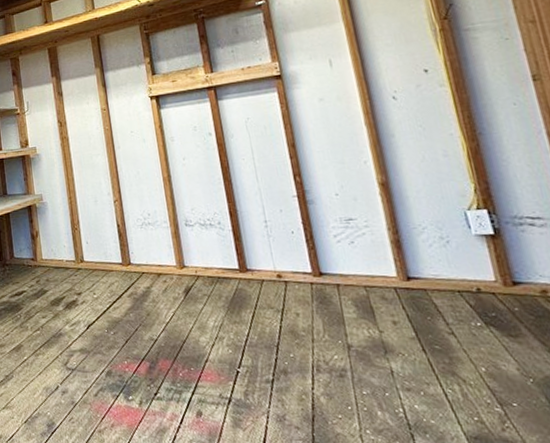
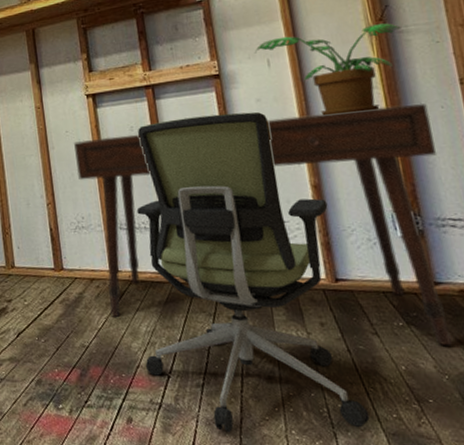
desk: none [139,100,535,348] -> present [74,103,452,346]
office chair: none [201,111,449,431] -> present [136,111,370,433]
potted plant: none [315,21,468,115] -> present [254,23,402,116]

